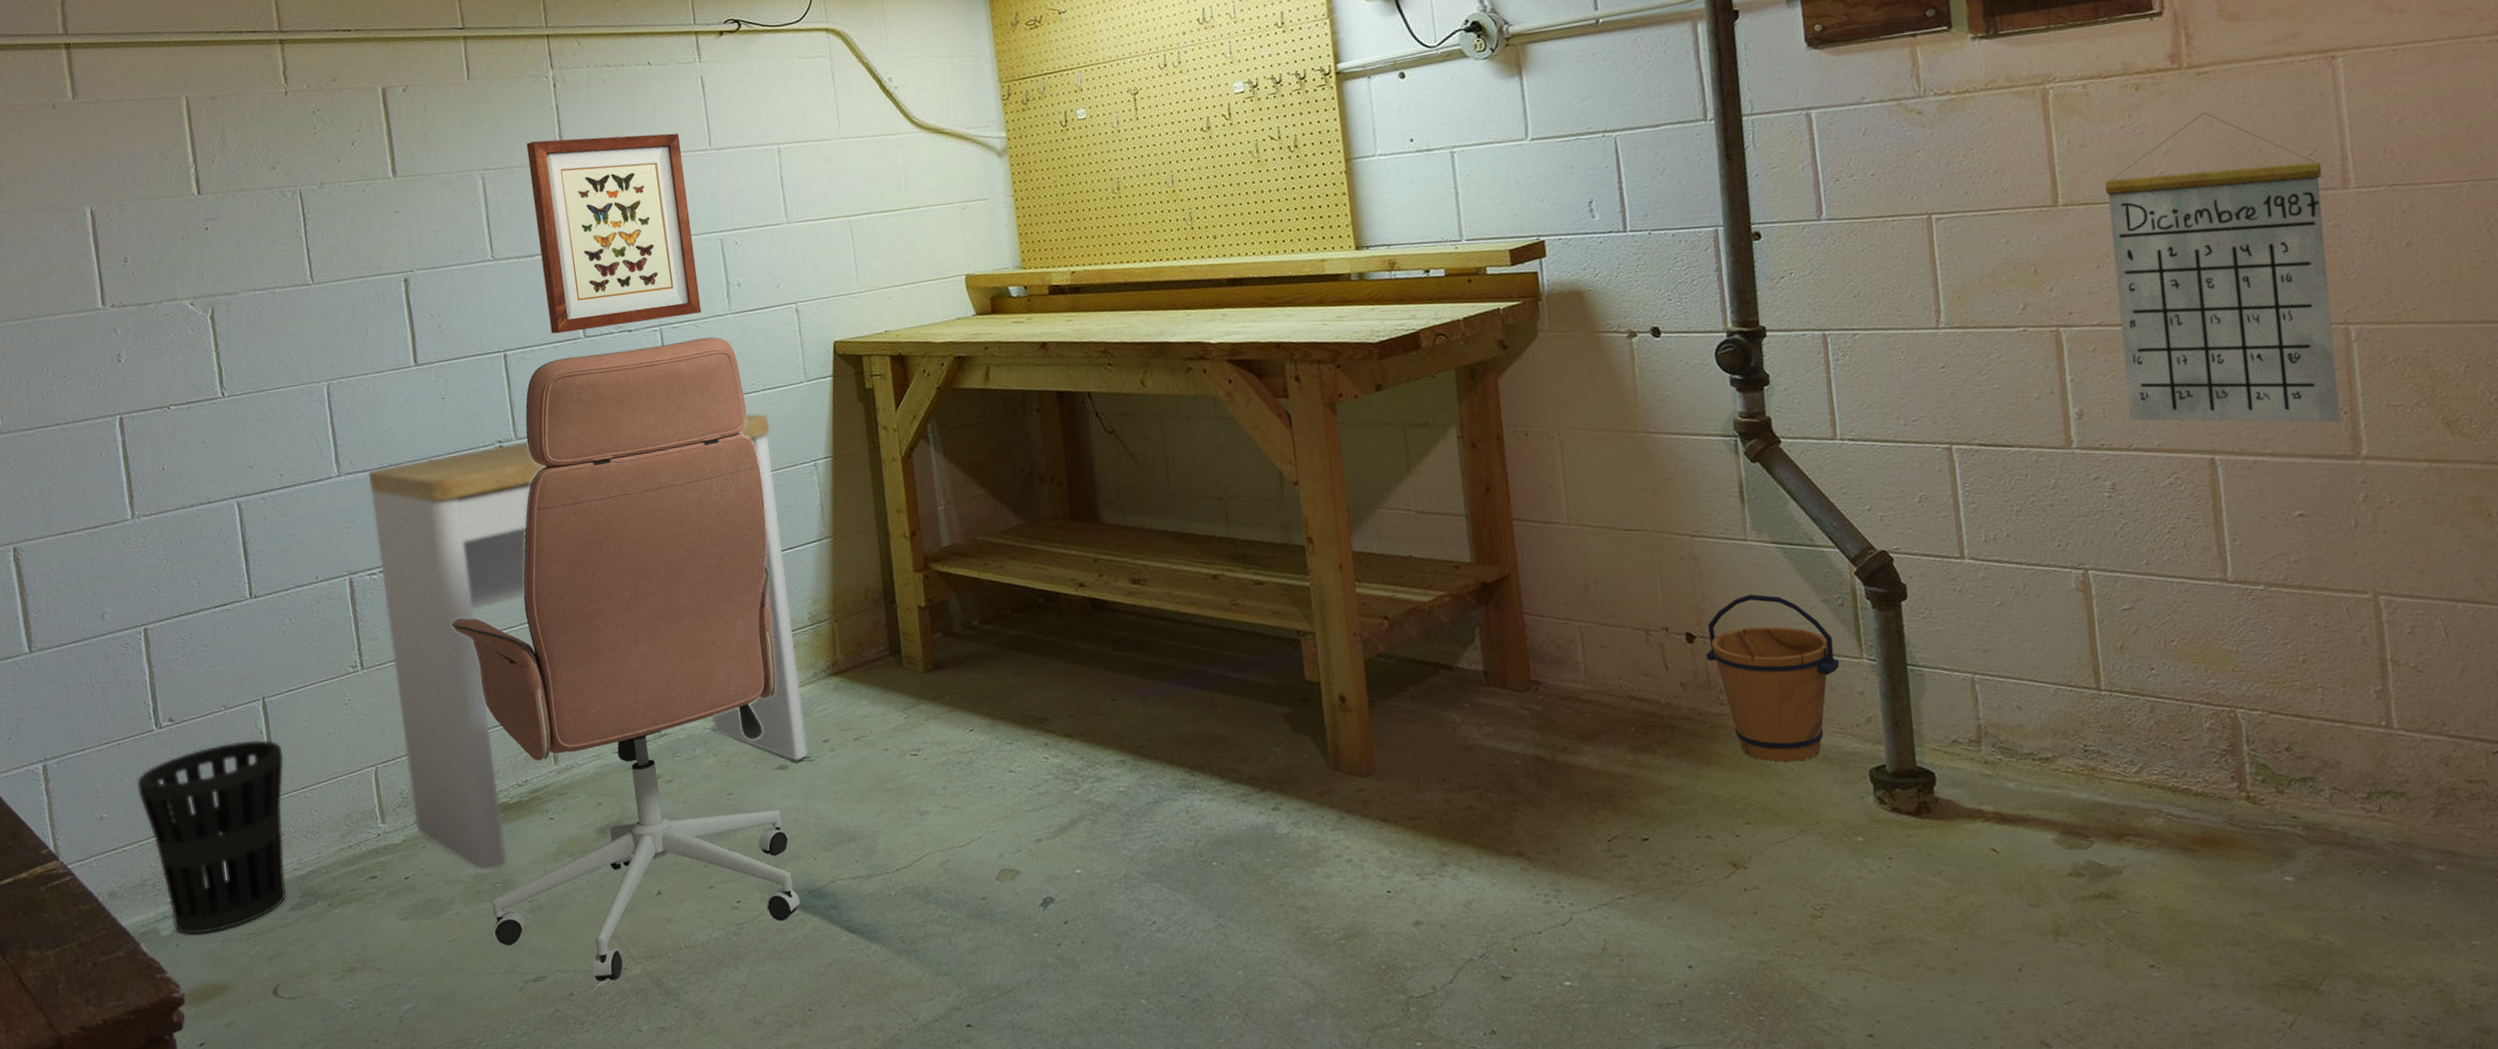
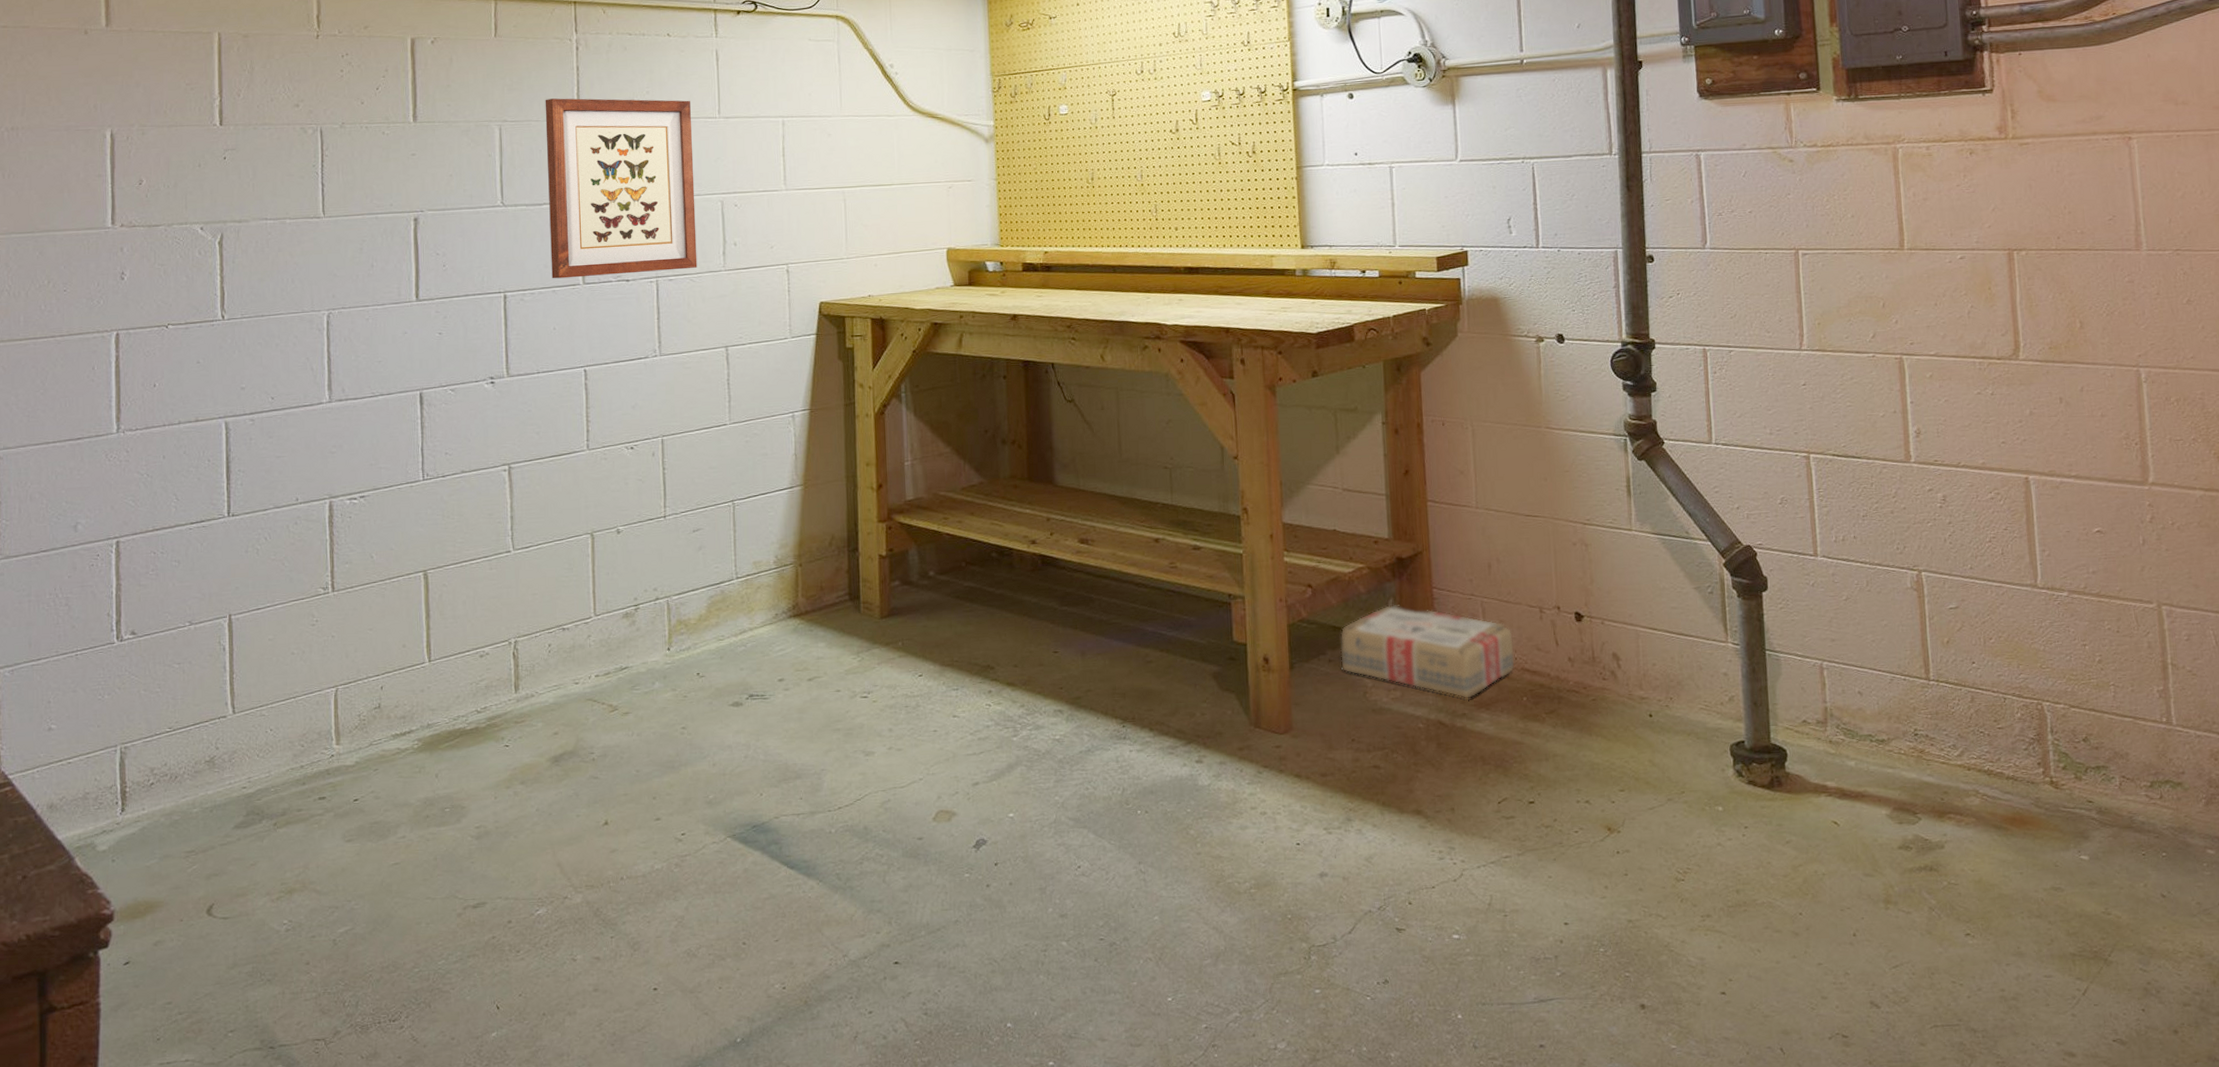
wastebasket: present [137,739,287,935] -> none [91,656,244,850]
desk: present [369,413,808,872] -> none [359,364,763,796]
office chair: present [451,337,800,982] -> none [426,291,743,910]
carton: none [1423,633,1620,731] -> present [1340,604,1515,698]
bucket: present [1706,594,1840,762] -> none [1592,579,1708,735]
calendar: present [2104,112,2340,423] -> none [1943,177,2132,452]

